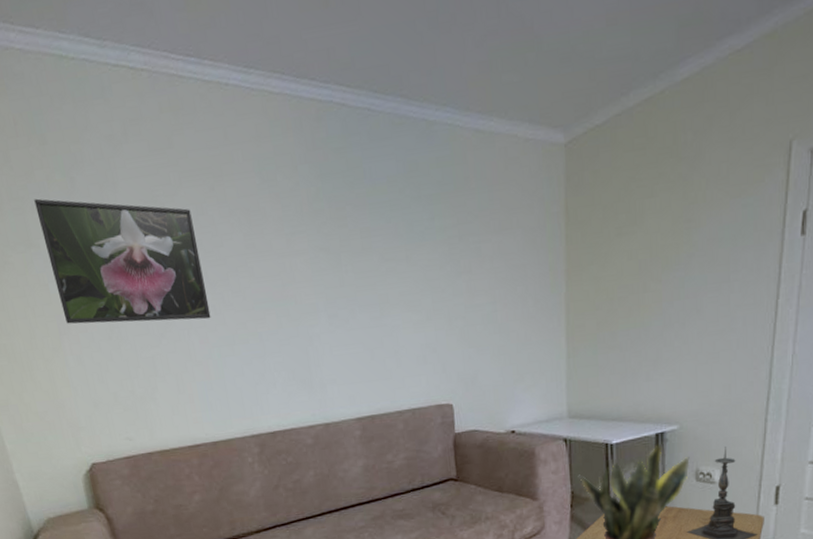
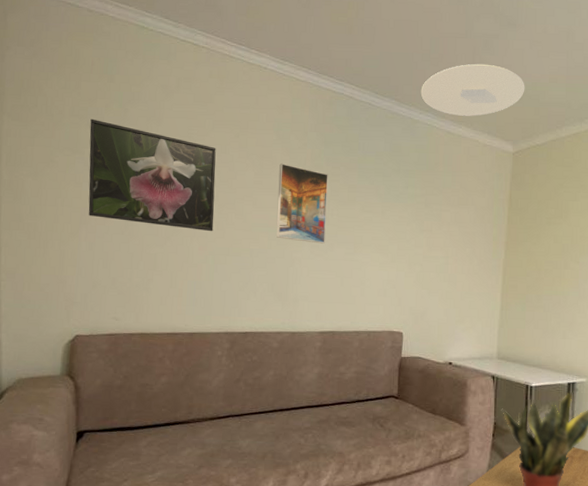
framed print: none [271,214,344,314] -> present [277,163,328,244]
ceiling light: none [432,15,574,104] -> present [420,63,525,116]

